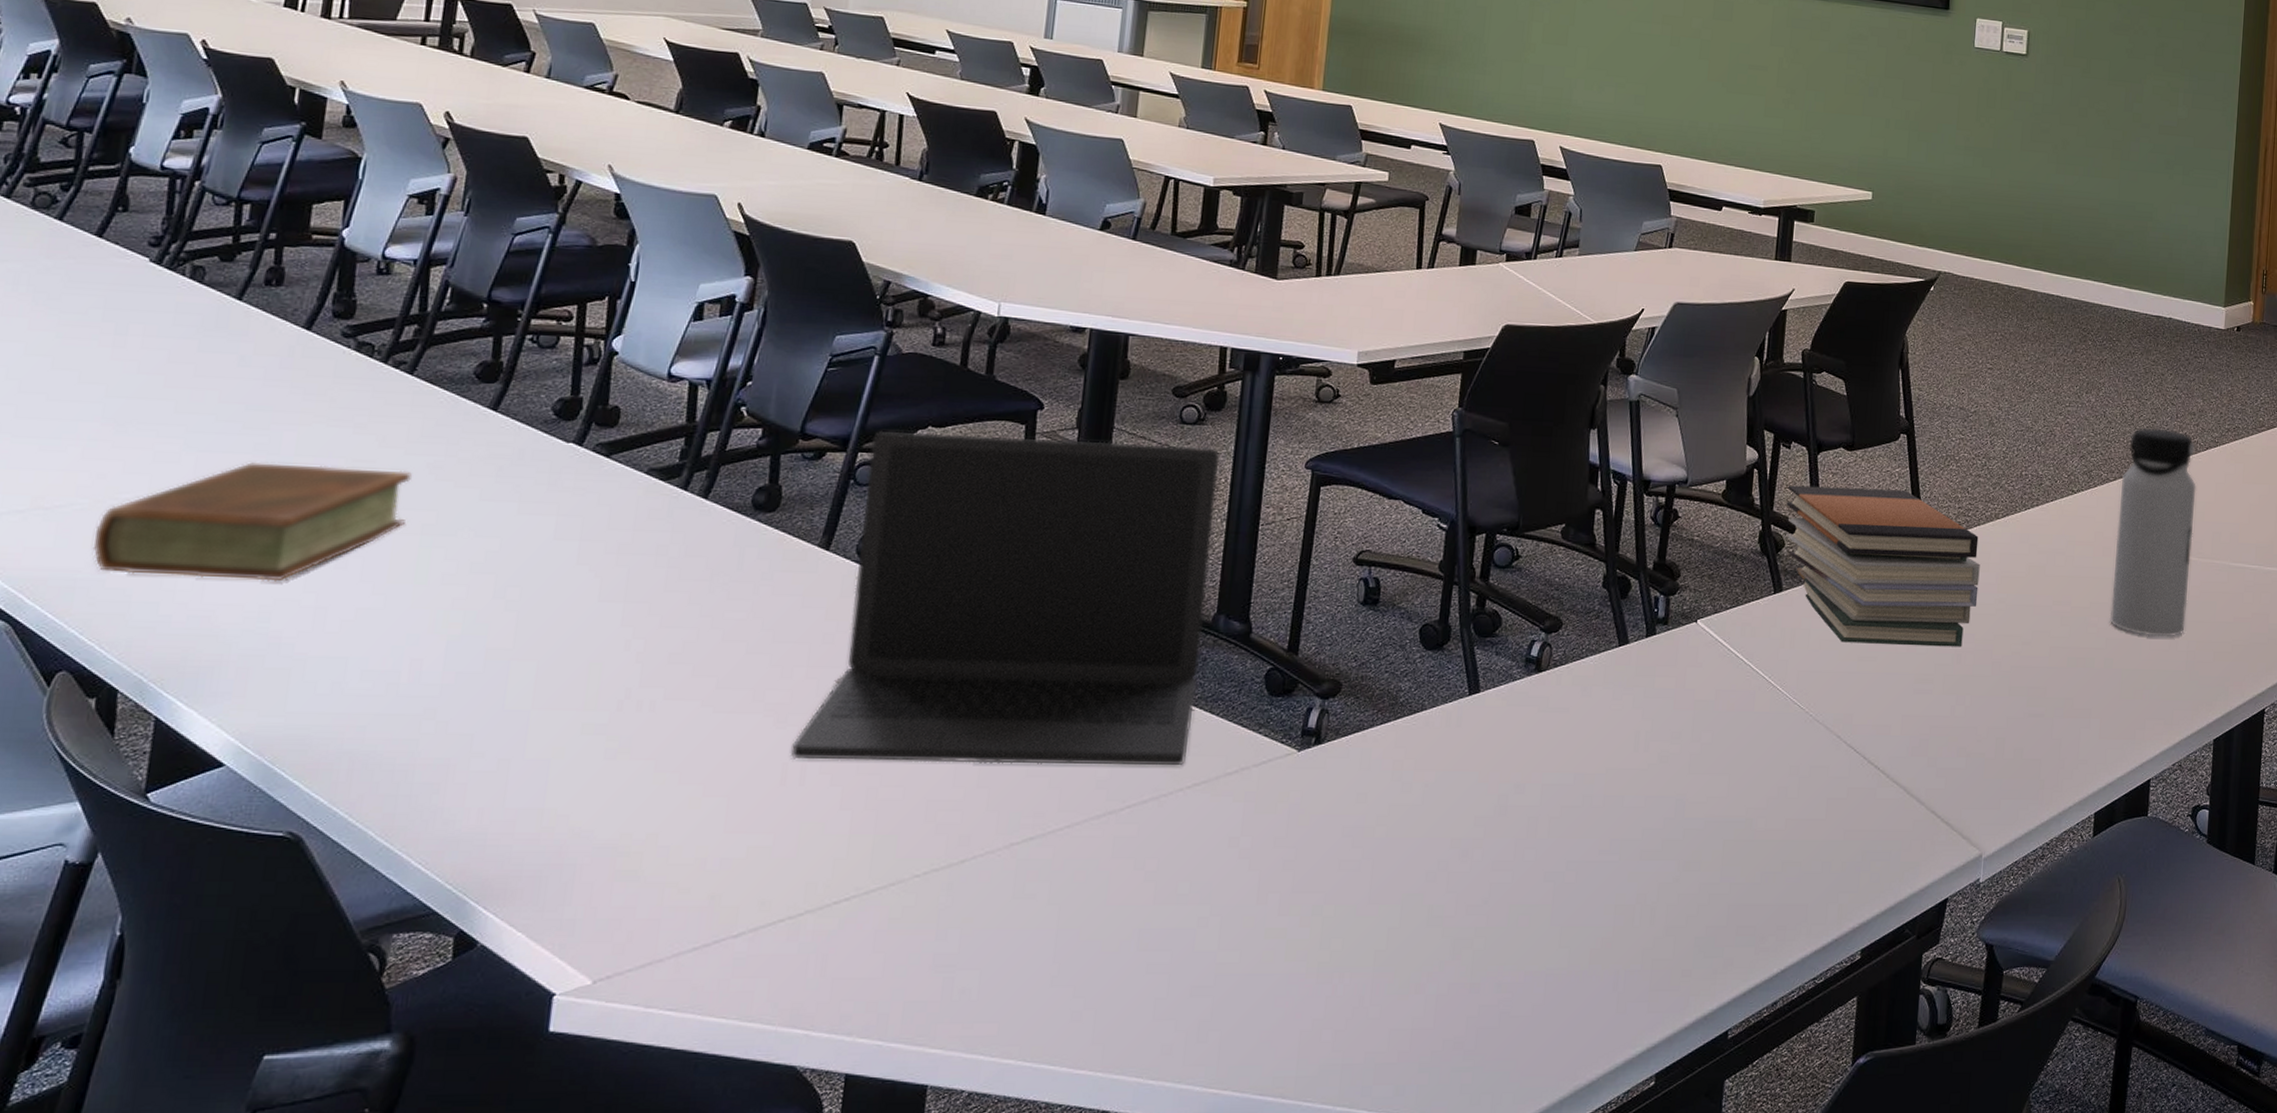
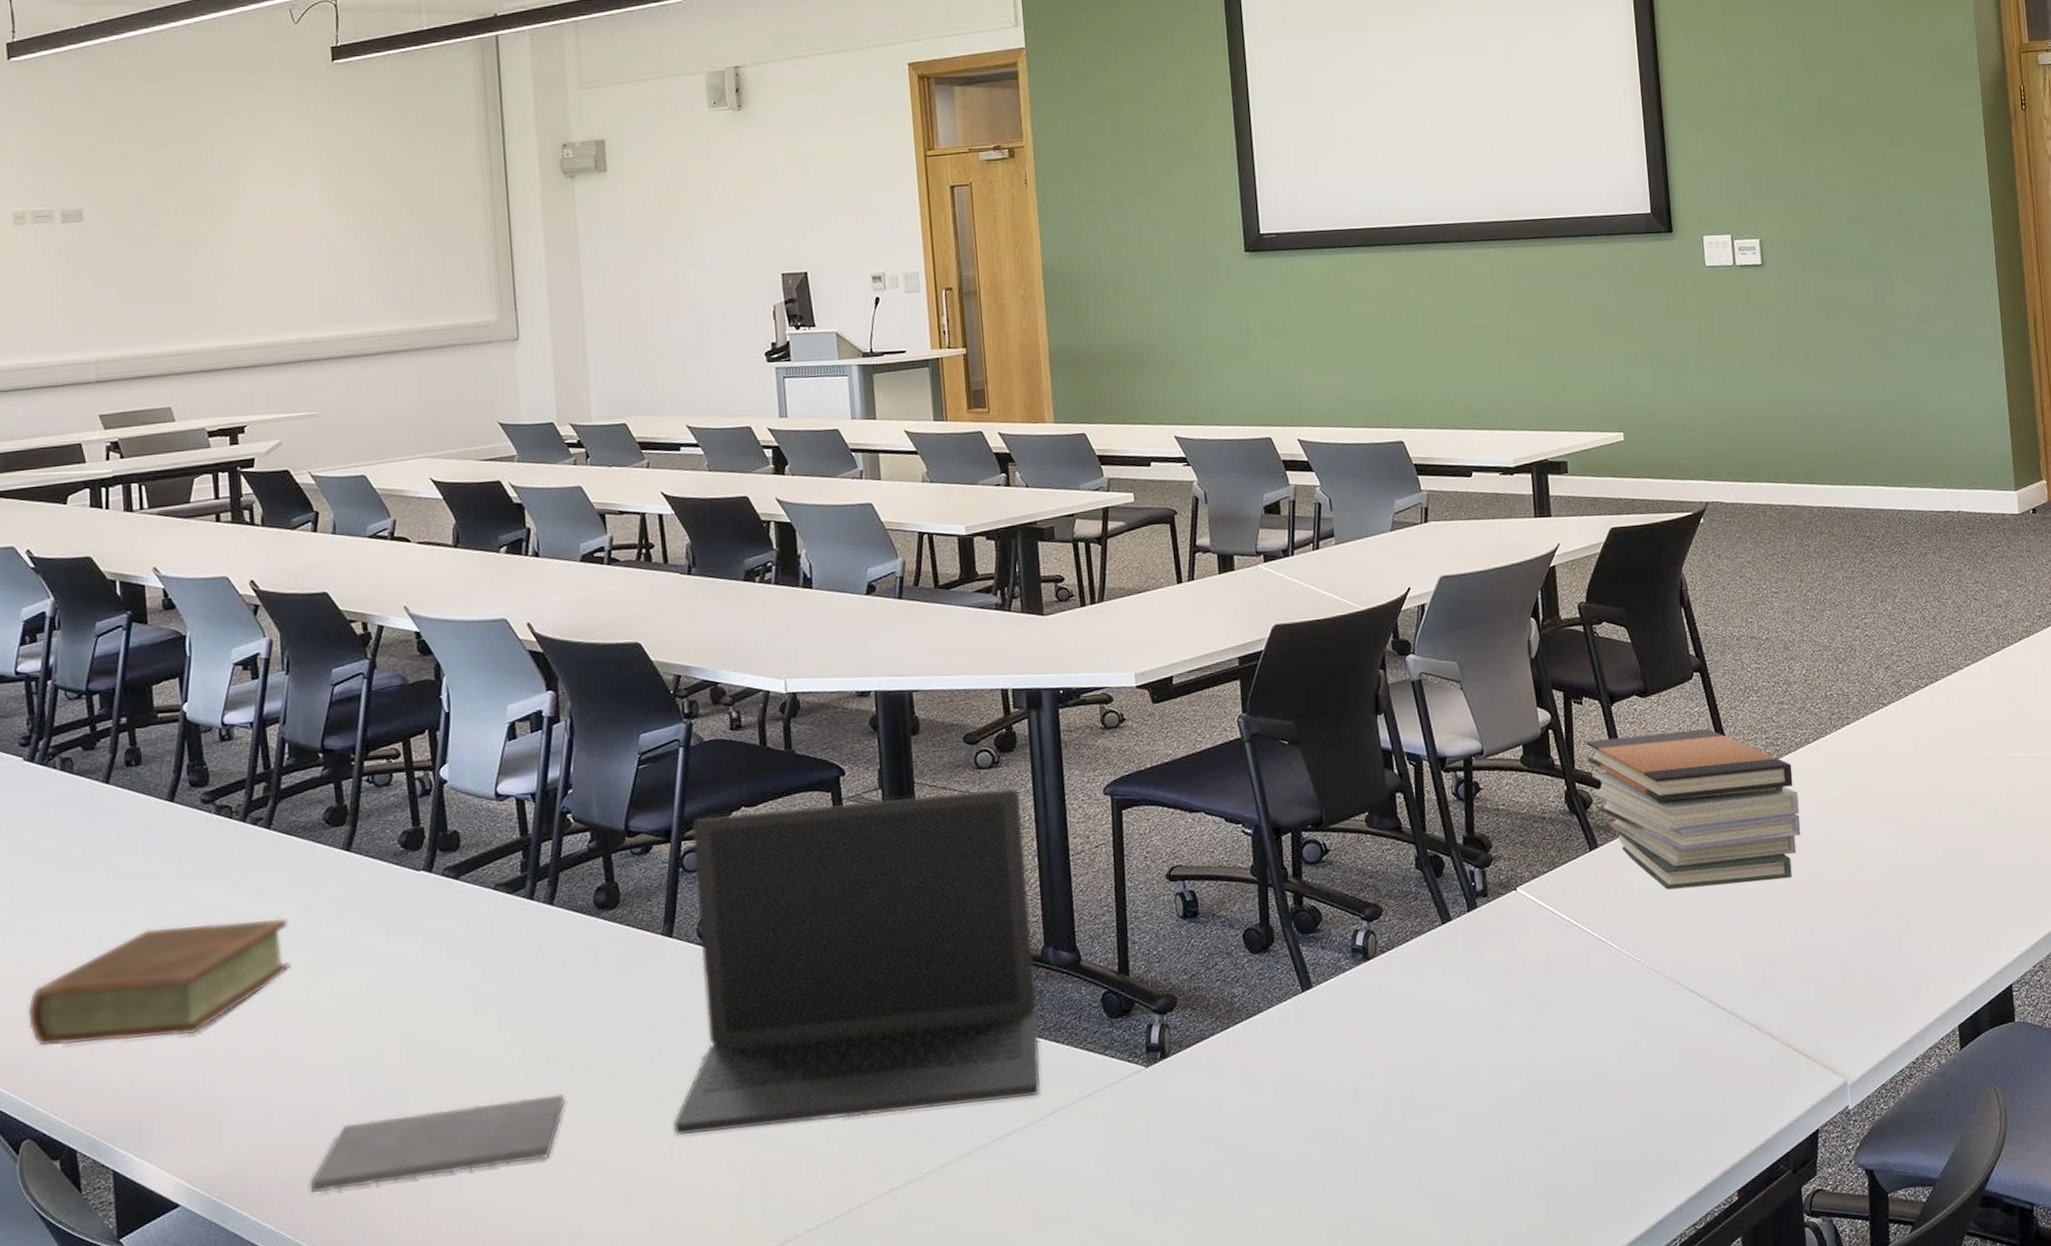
notepad: none [376,698,680,771] -> present [310,1093,566,1192]
water bottle: present [2110,427,2196,637] -> none [1933,625,2025,840]

